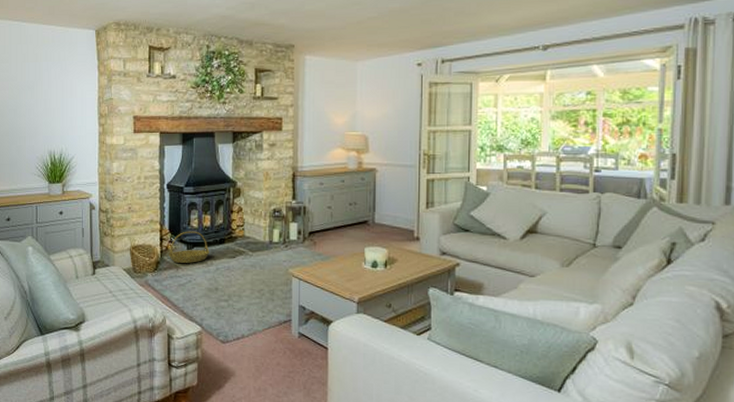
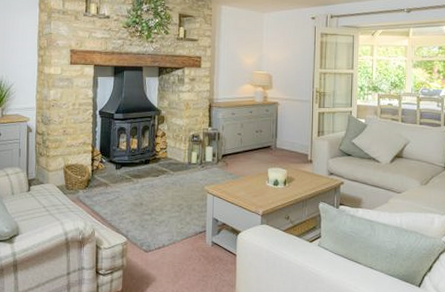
basket: present [169,231,210,263] -> none [99,152,136,181]

